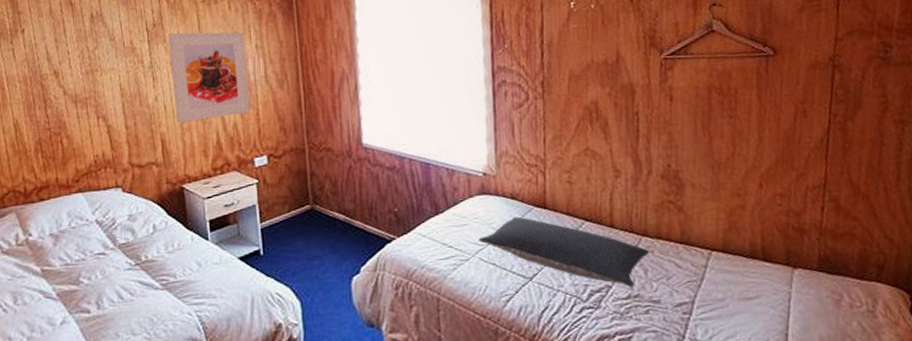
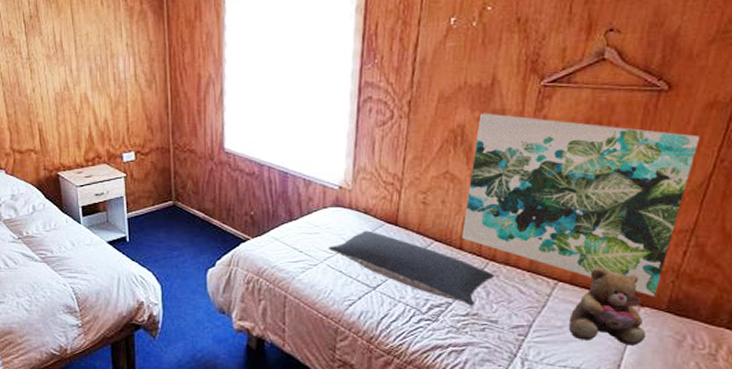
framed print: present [168,32,250,124] -> none [44,26,120,115]
wall art: none [610,88,812,257] -> present [462,113,700,297]
teddy bear: none [729,230,805,312] -> present [569,266,645,346]

